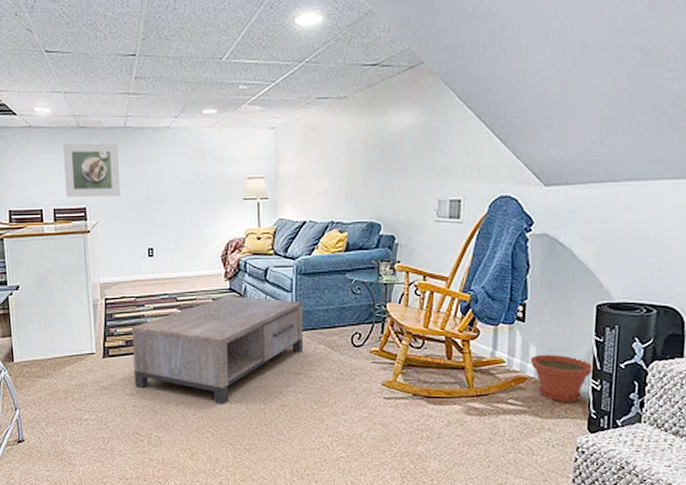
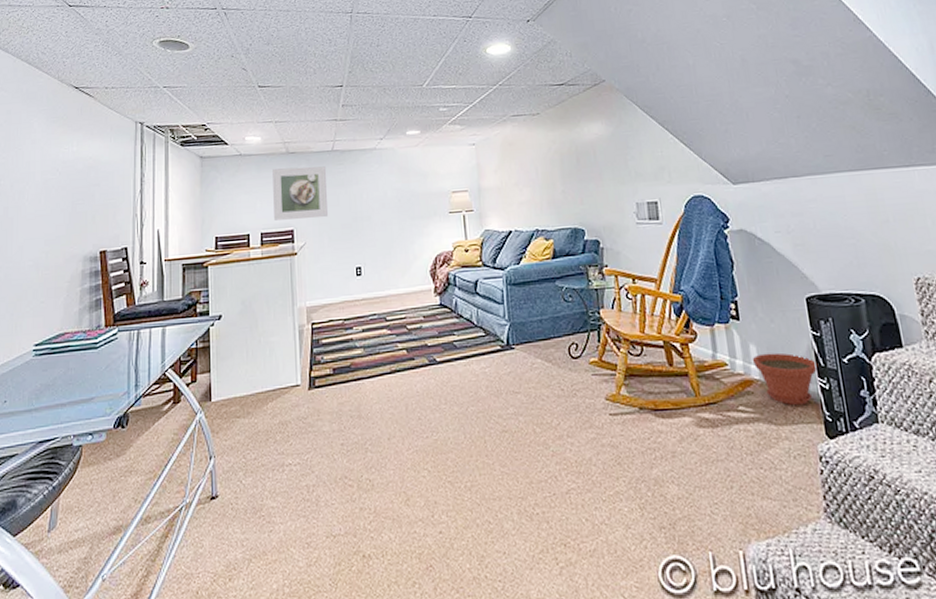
coffee table: present [131,296,304,405] -> none [339,311,520,436]

